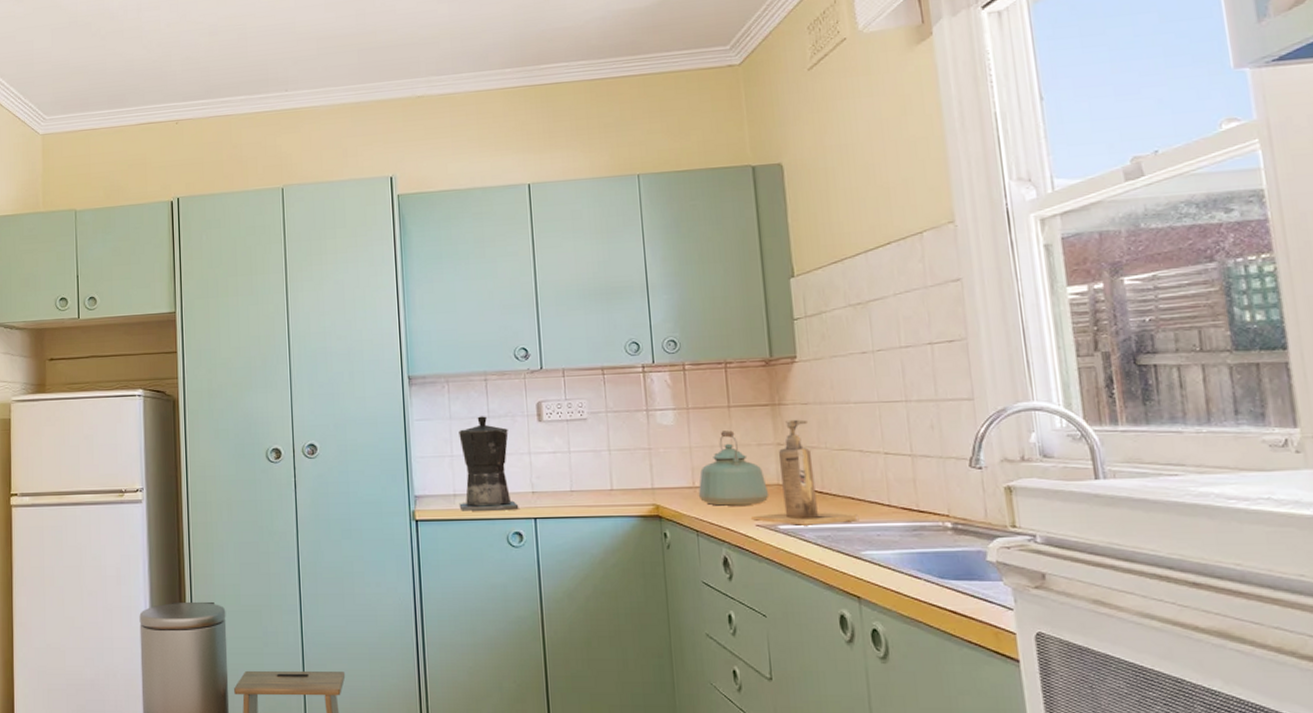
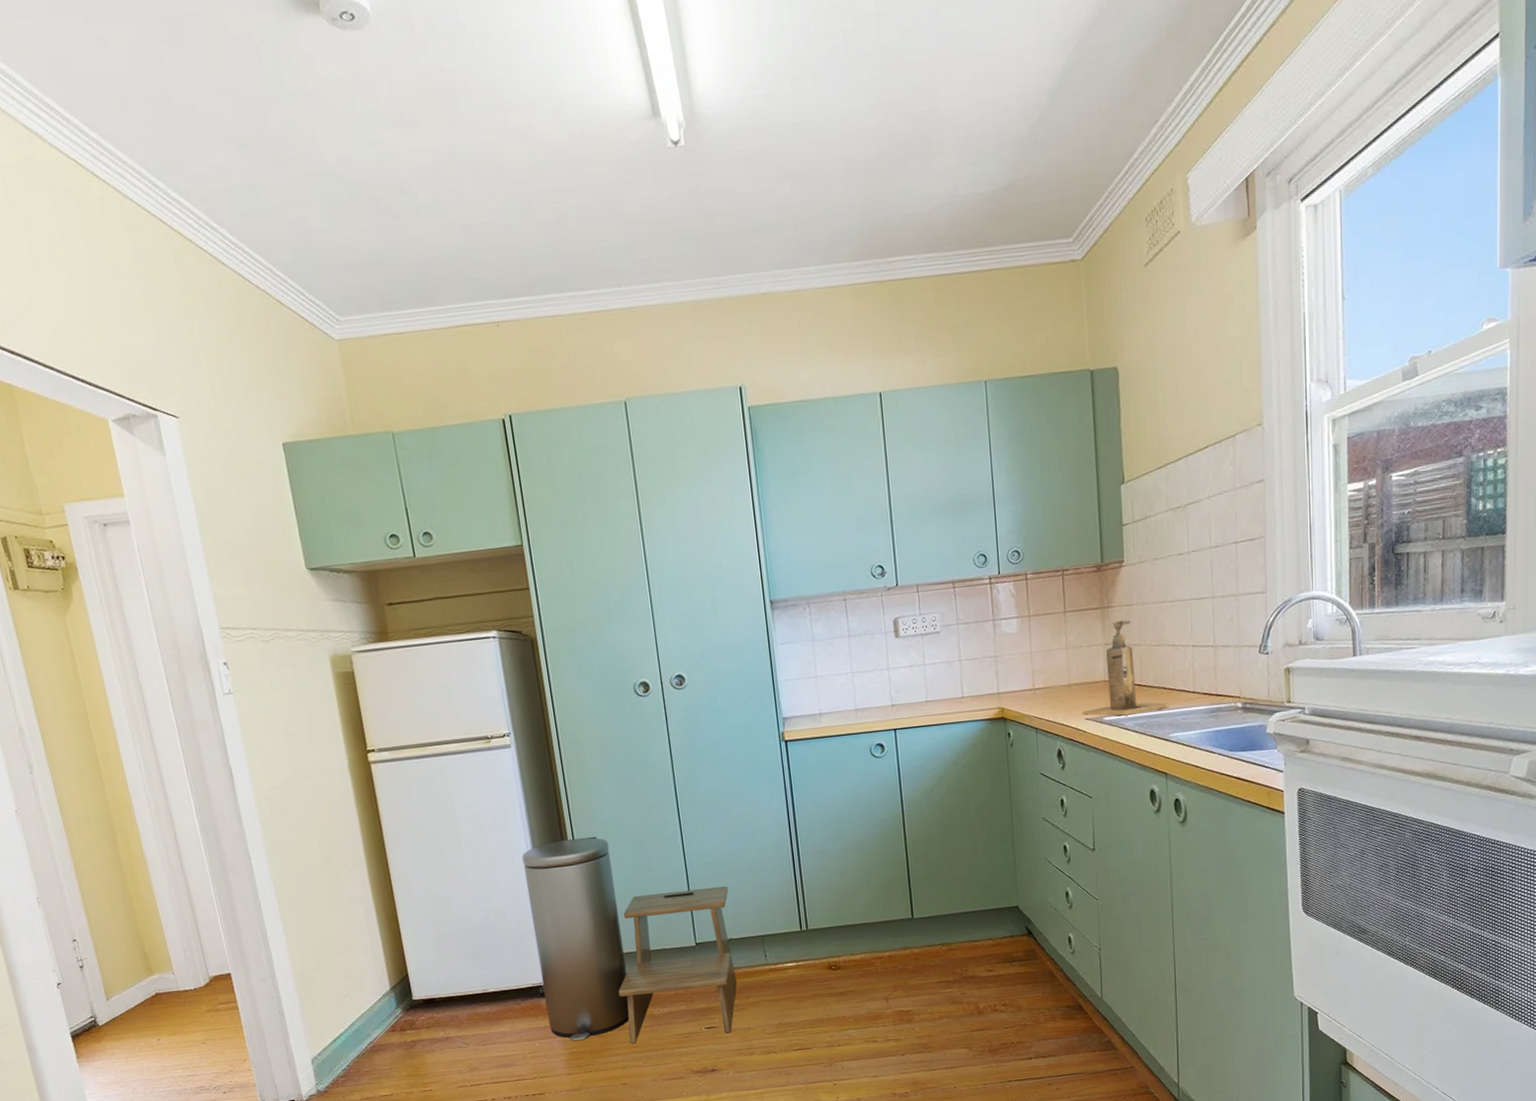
coffee maker: present [459,416,519,511] -> none [821,635,880,729]
kettle: present [698,430,770,506] -> none [1037,634,1097,704]

